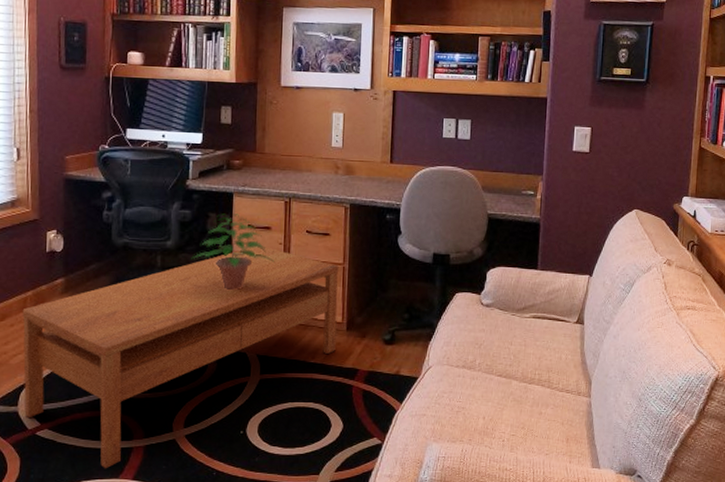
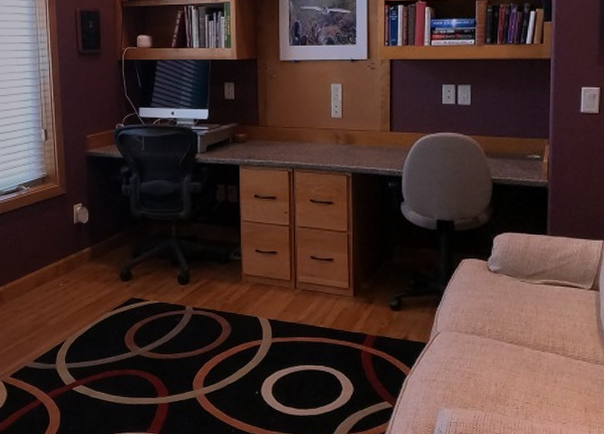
coffee table: present [22,246,339,469] -> none [56,216,344,423]
potted plant: present [191,213,275,291] -> none [203,185,281,258]

